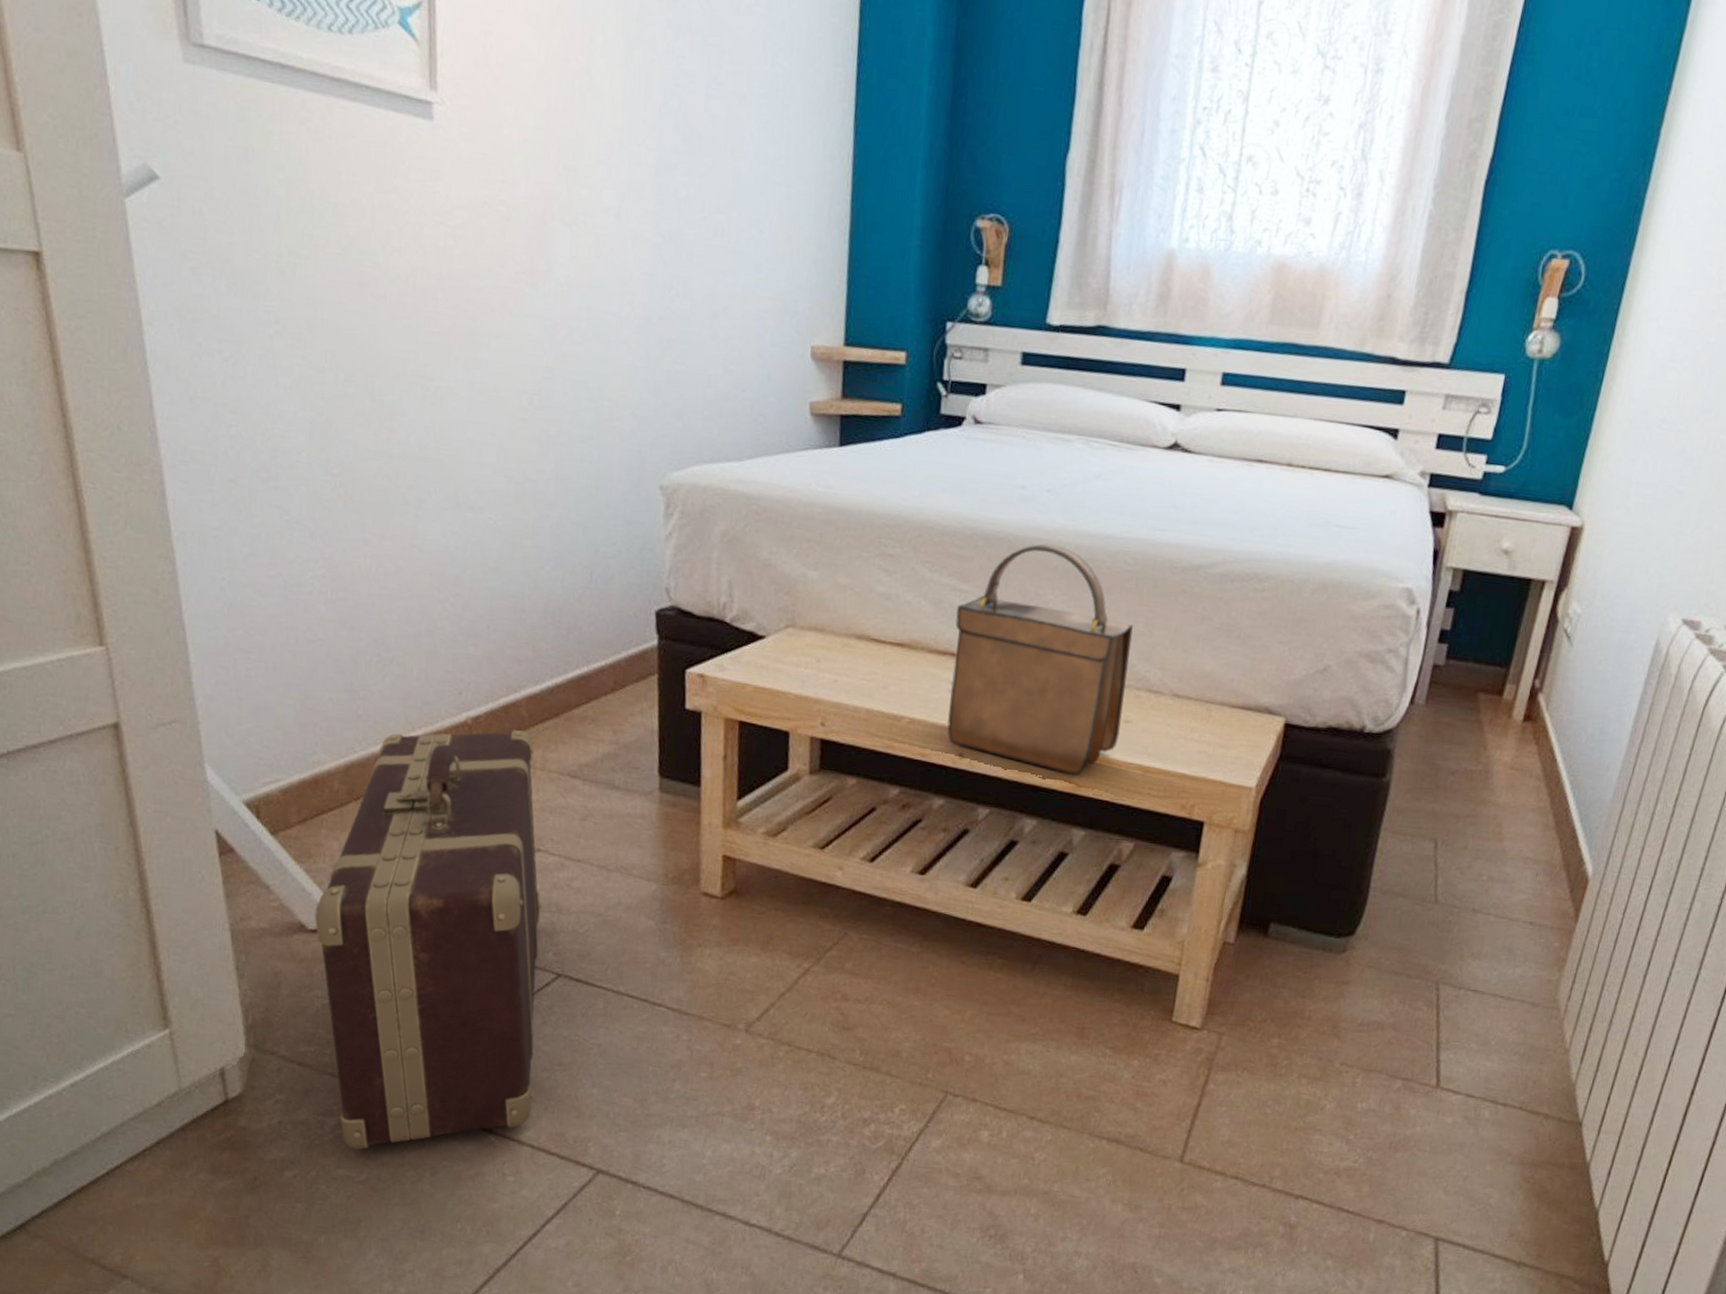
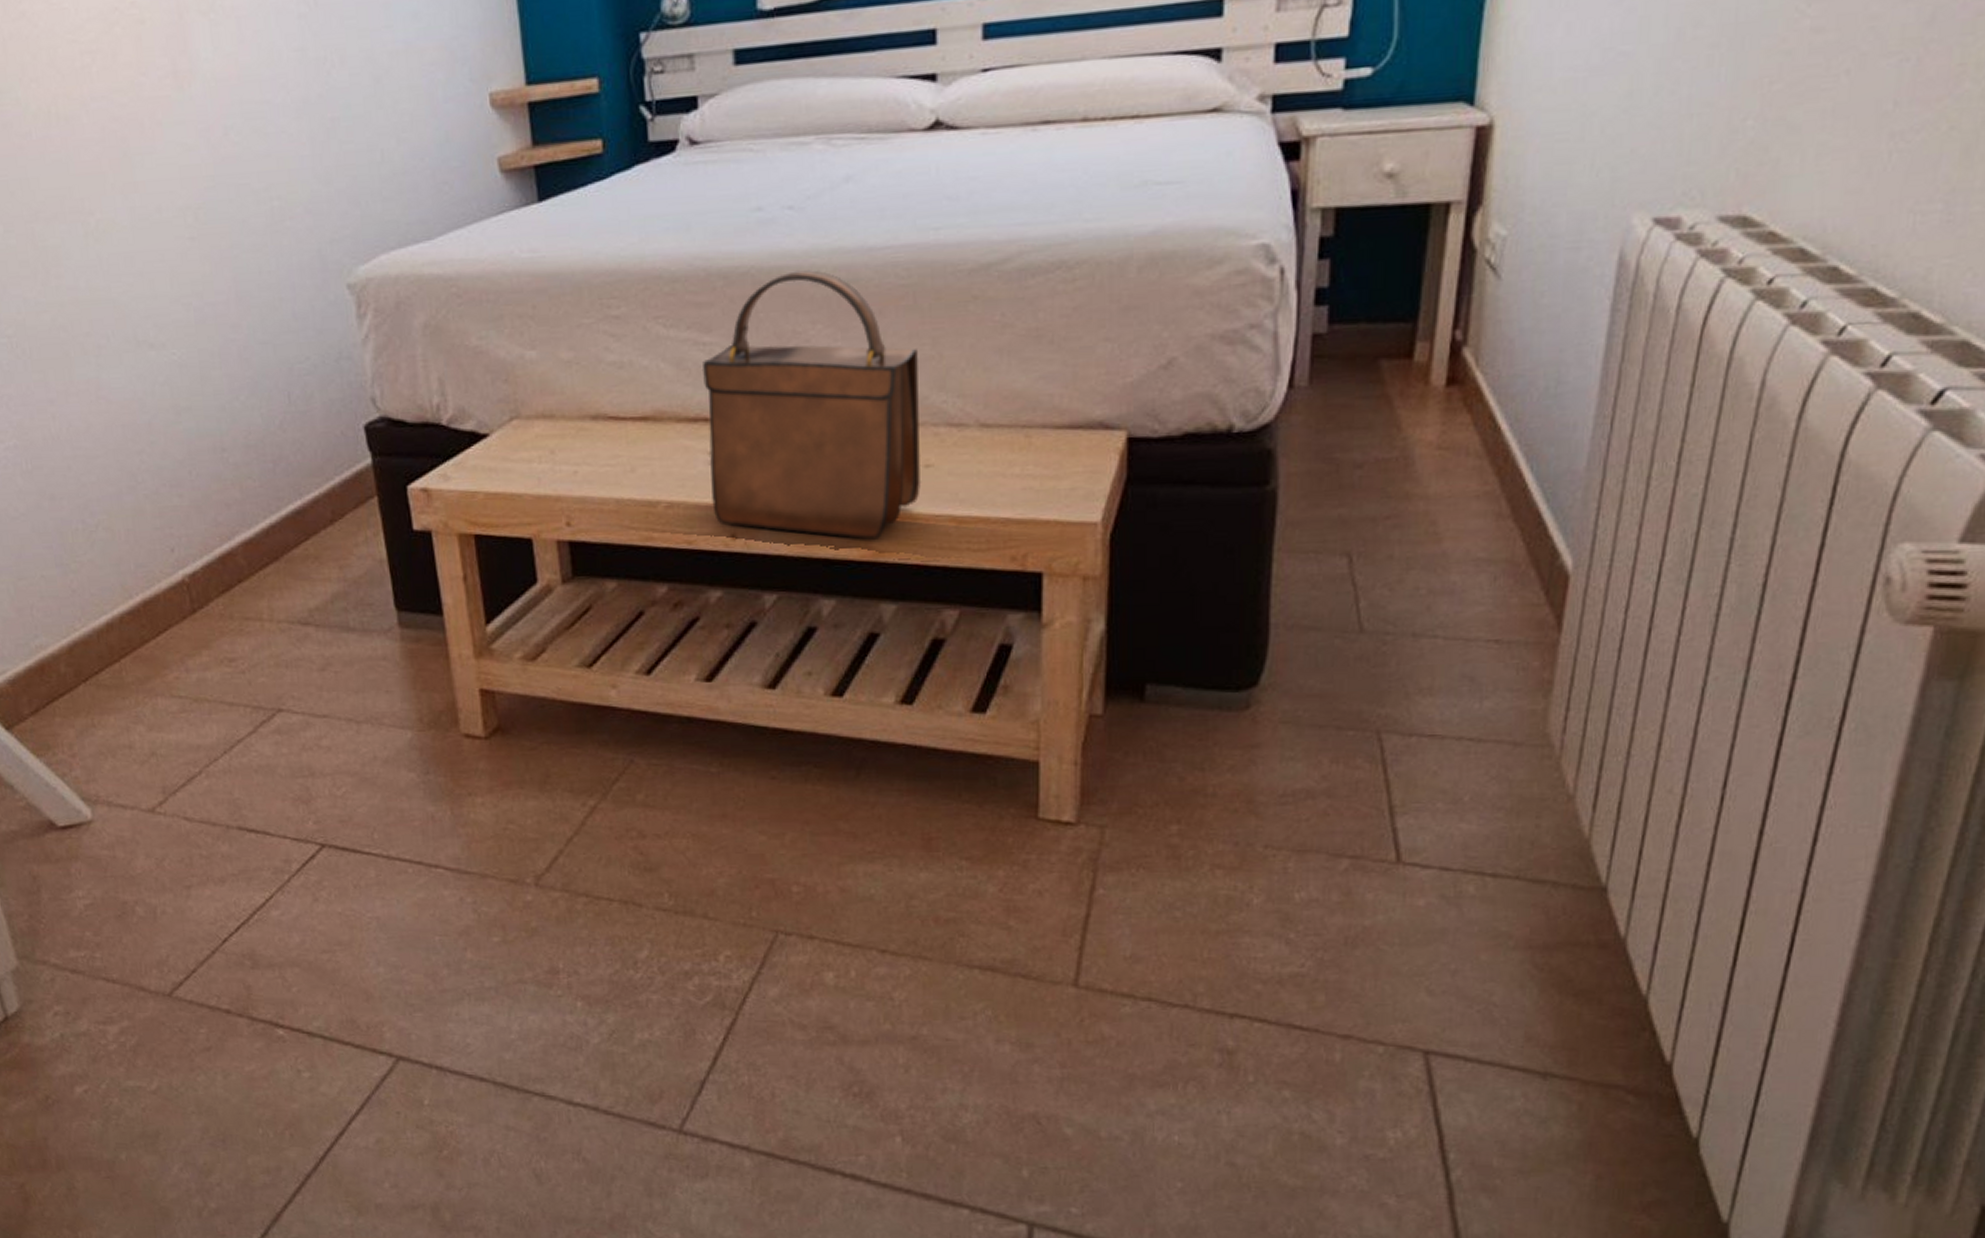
suitcase: present [315,730,542,1150] -> none [62,581,317,1058]

